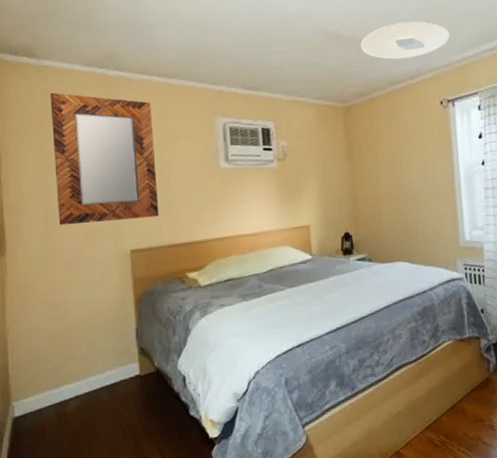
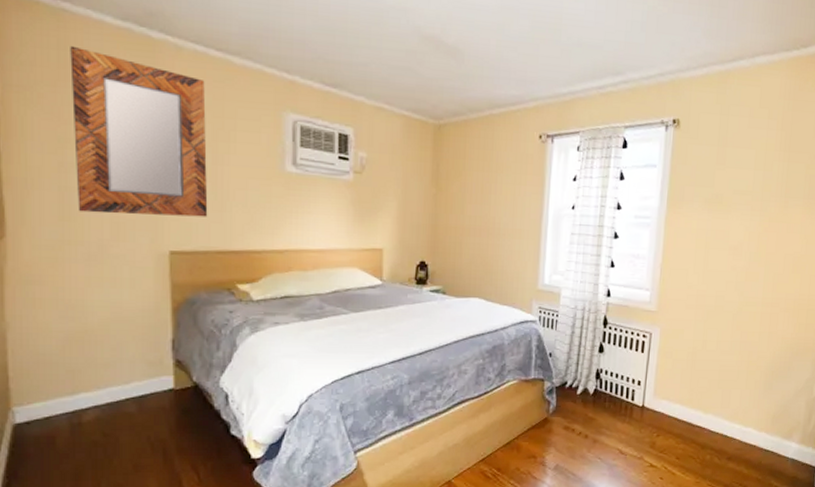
ceiling light: present [360,21,450,60] -> none [462,38,560,82]

